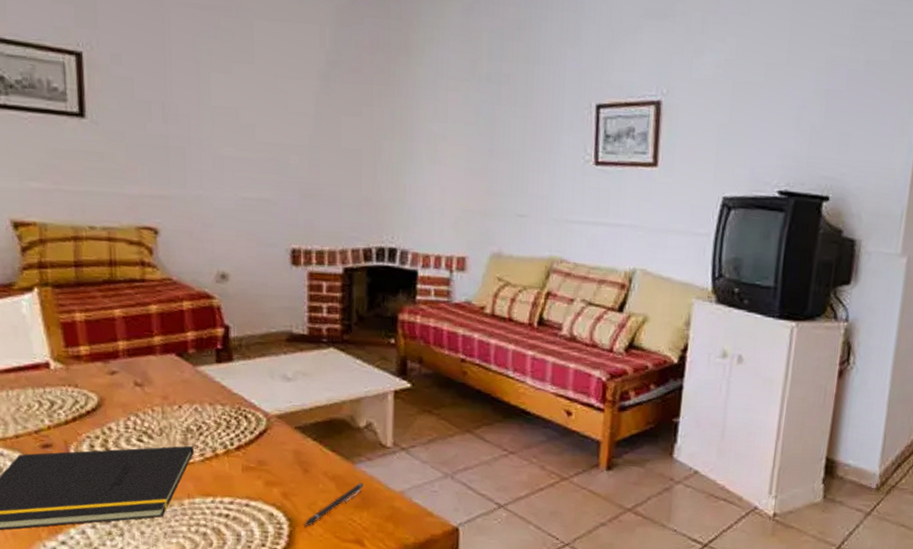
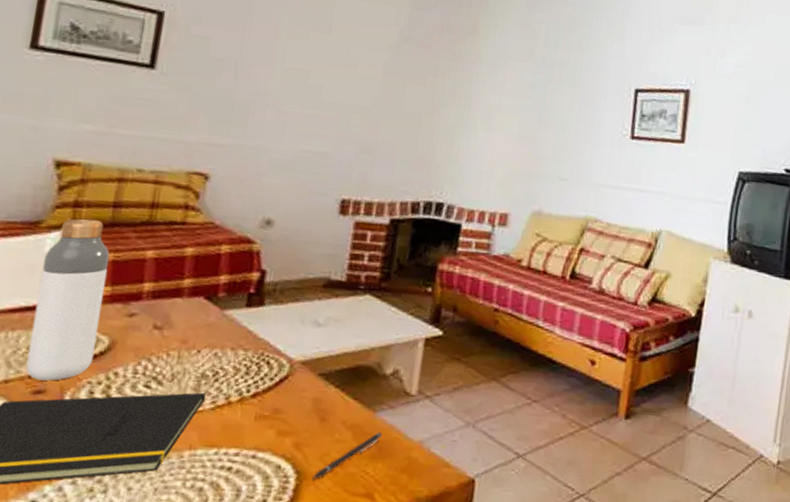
bottle: none [23,279,87,436] -> present [25,219,110,381]

